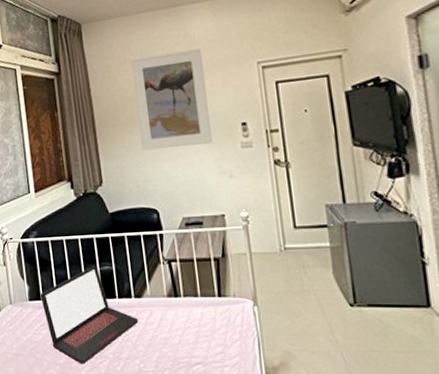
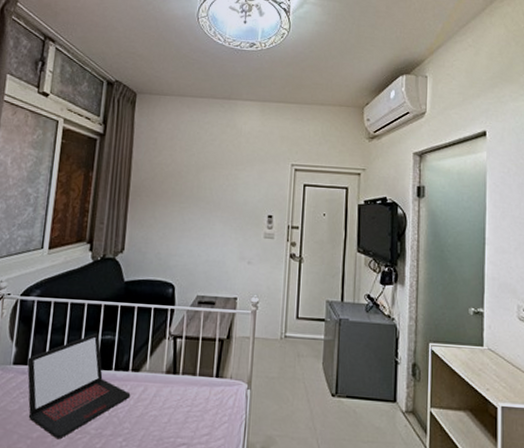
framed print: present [131,48,213,151] -> none [171,137,245,230]

